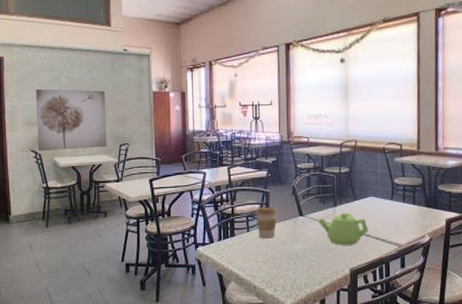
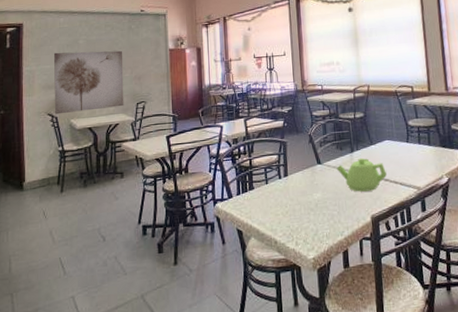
coffee cup: present [255,207,278,239] -> none [273,156,296,190]

